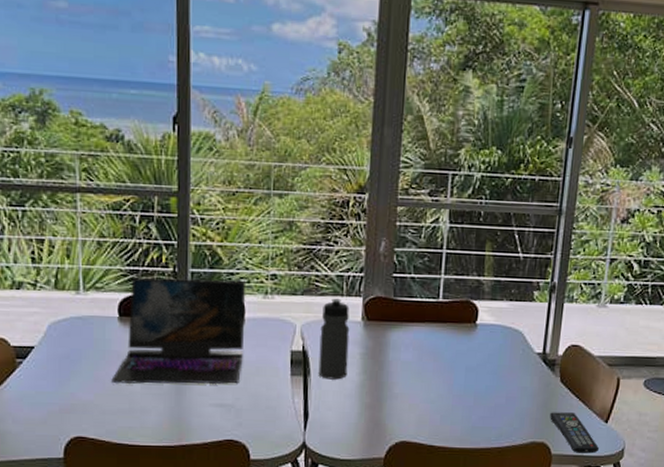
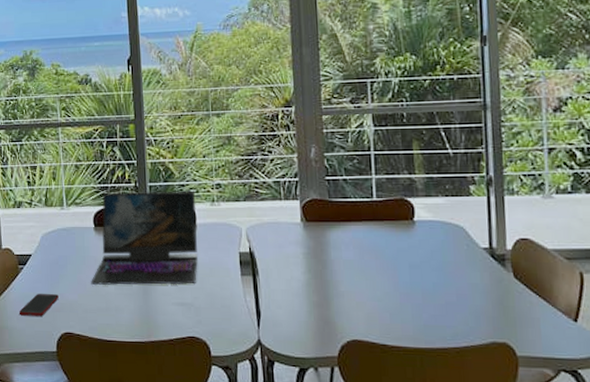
cell phone: none [15,393,69,419] -> present [18,294,59,316]
water bottle: present [318,298,350,380] -> none [264,203,293,279]
remote control: present [550,412,600,454] -> none [508,310,573,356]

